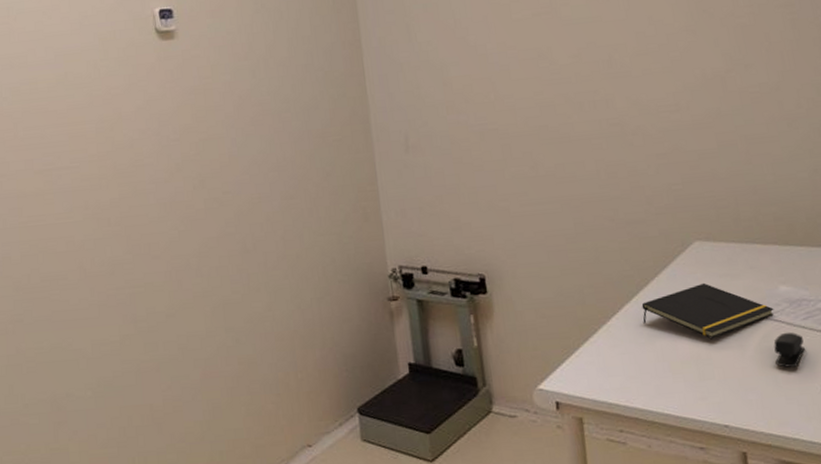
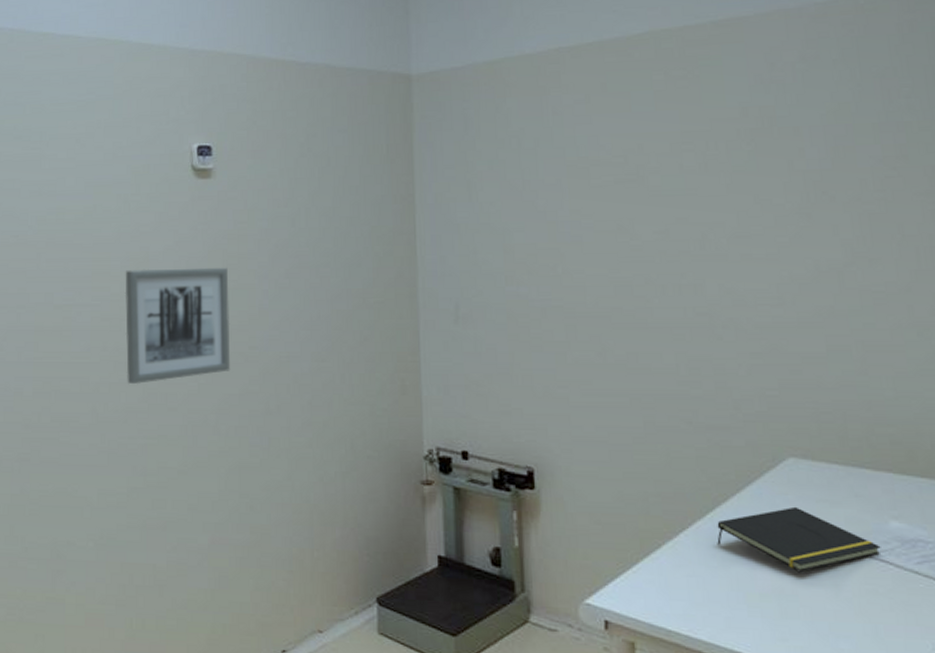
wall art: none [100,120,207,238] -> present [125,267,231,385]
stapler: present [773,332,805,368] -> none [877,575,916,618]

